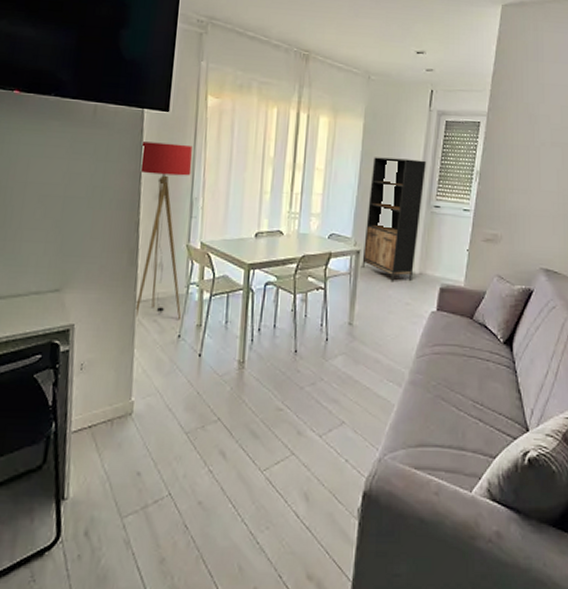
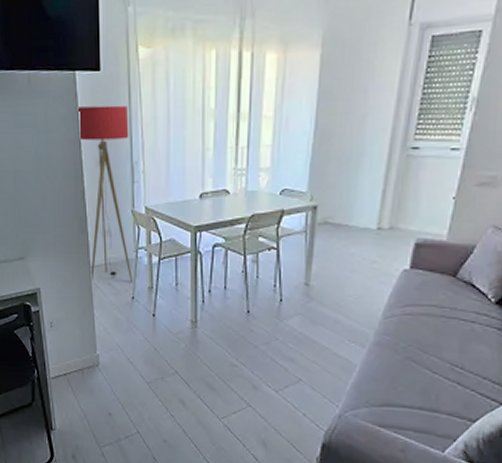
bookshelf: present [362,157,426,283] -> none [319,91,402,239]

